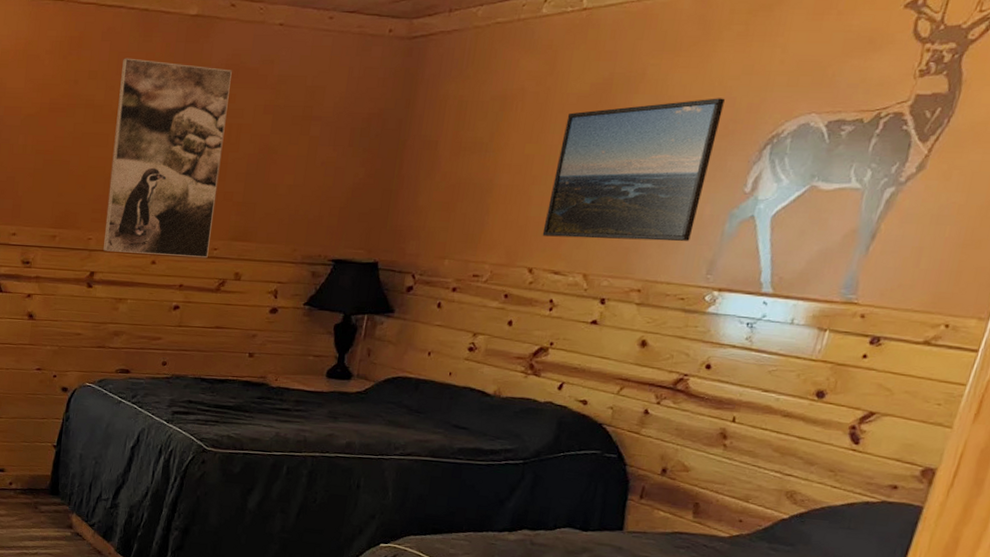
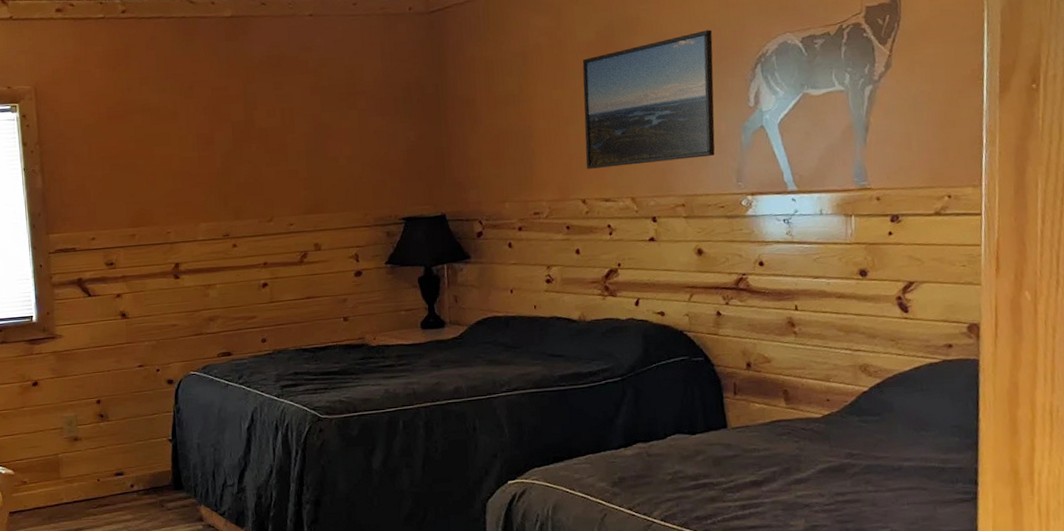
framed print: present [103,58,232,259] -> none [170,60,286,242]

